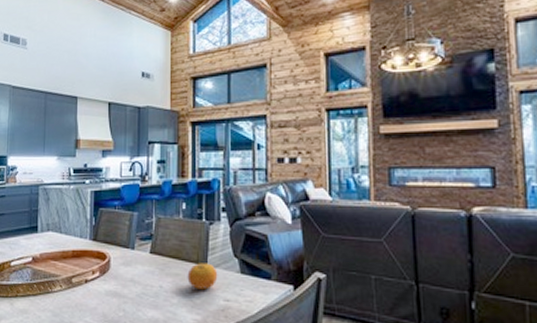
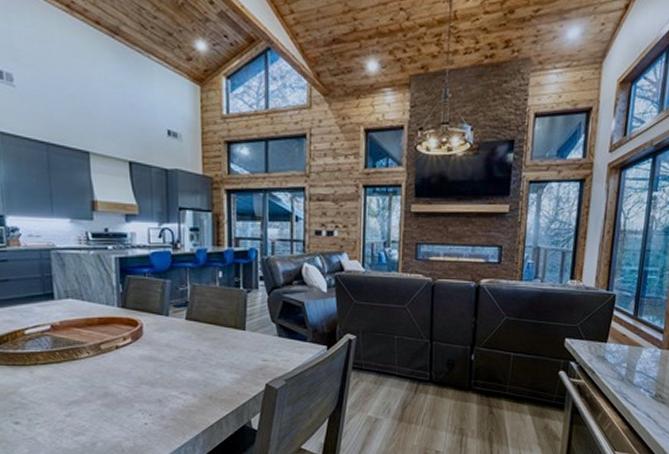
fruit: present [187,263,218,290] -> none [225,328,256,352]

